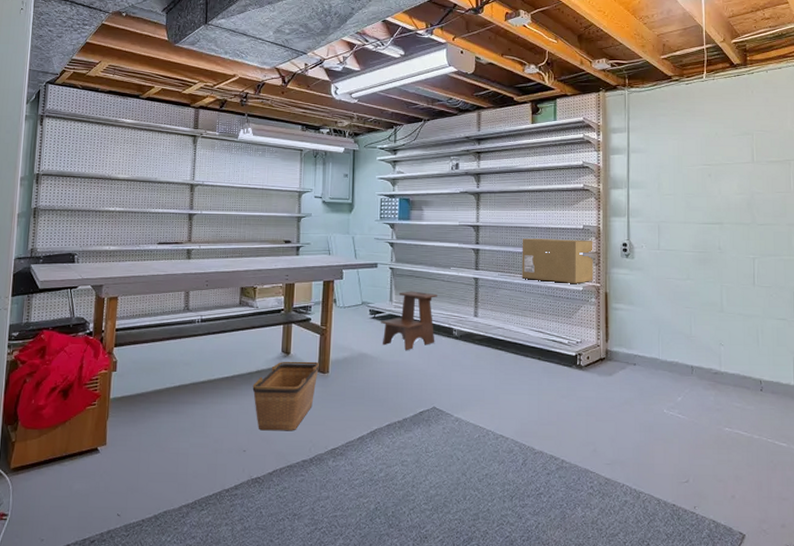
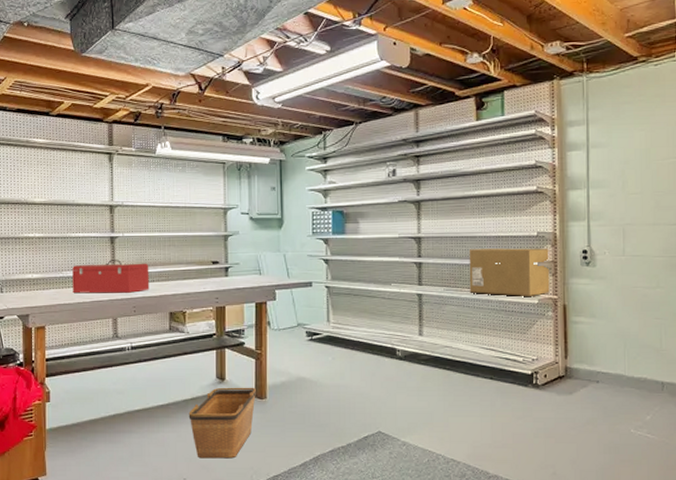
toolbox: none [148,235,224,268] -> present [72,260,150,294]
step stool: present [380,291,437,351] -> none [318,310,378,374]

